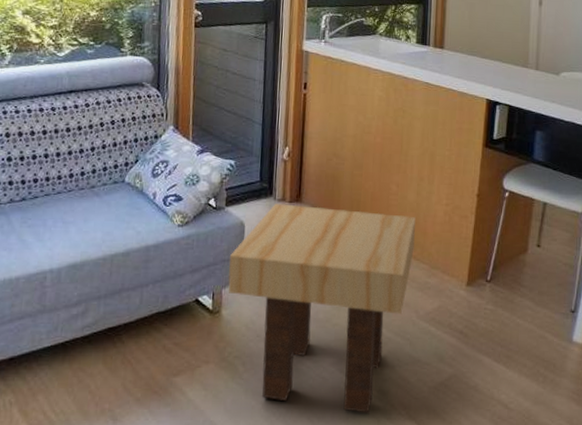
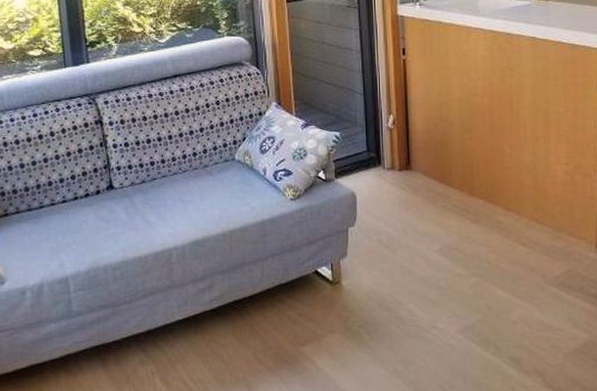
side table: present [228,203,416,413] -> none [344,172,535,381]

